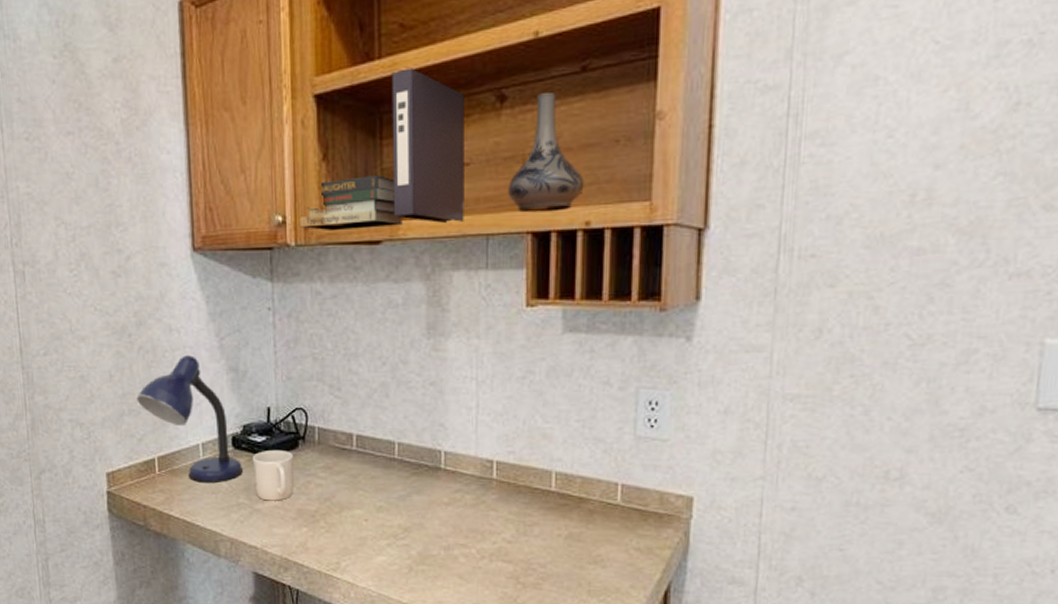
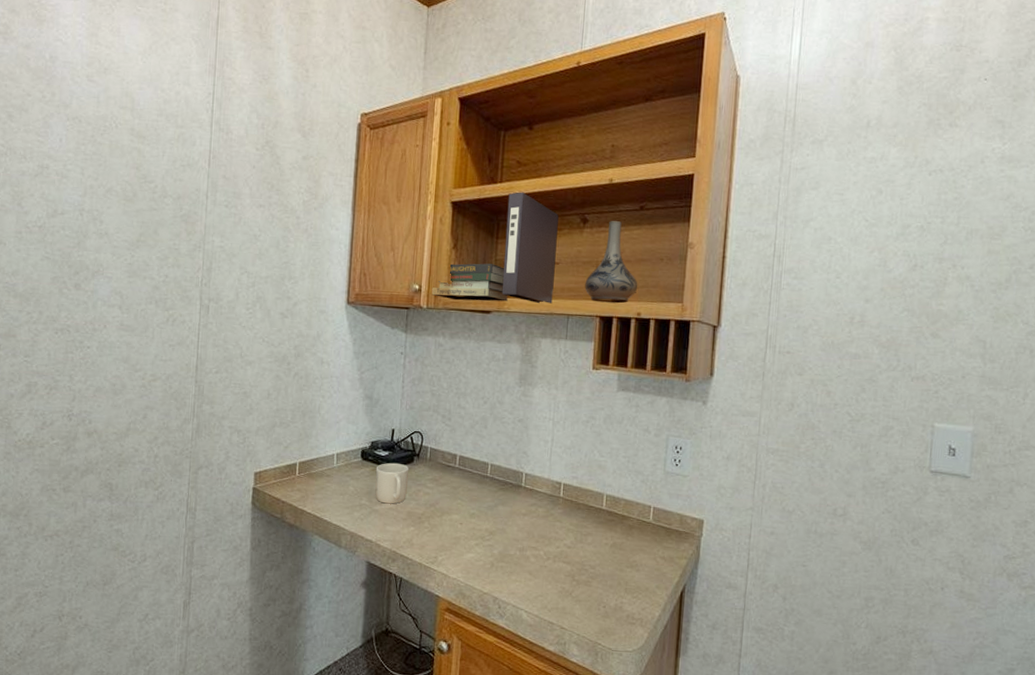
desk lamp: present [136,355,243,482] -> none [288,383,367,486]

